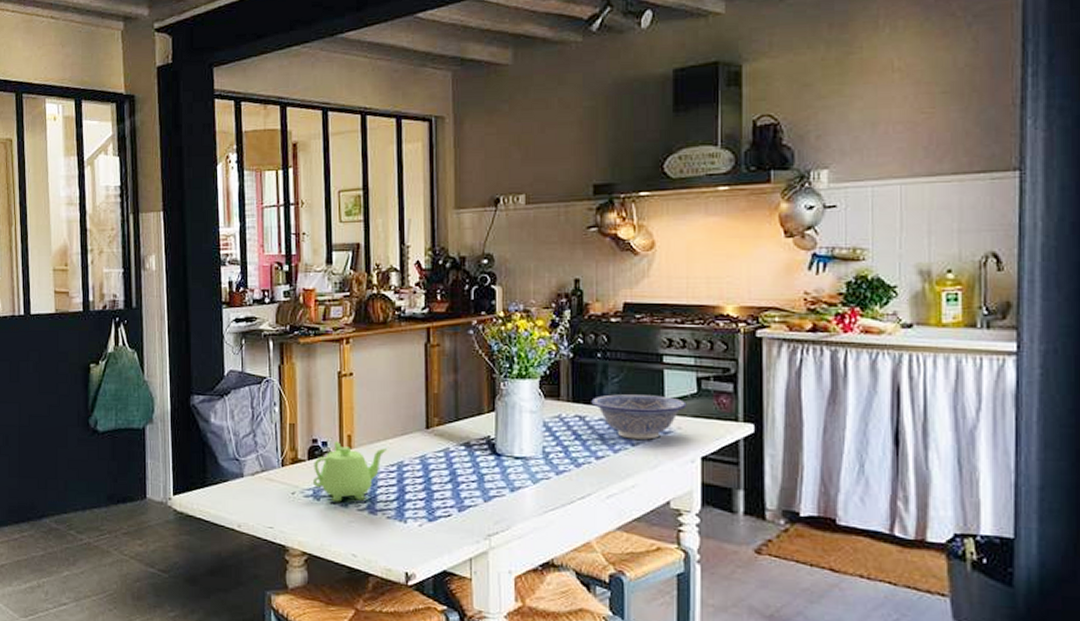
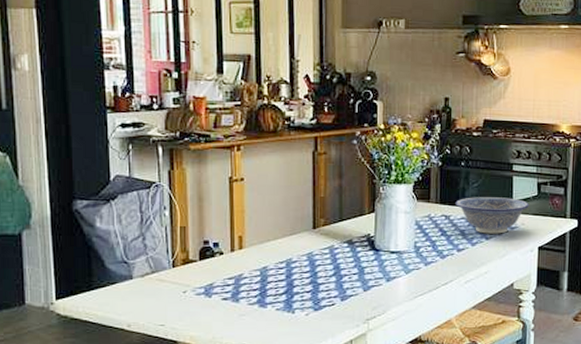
teapot: present [312,440,388,502] -> none [204,241,277,298]

